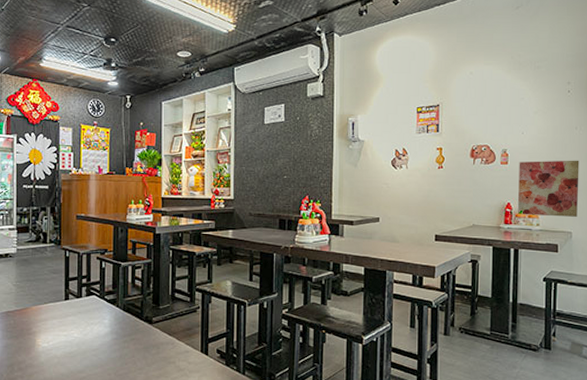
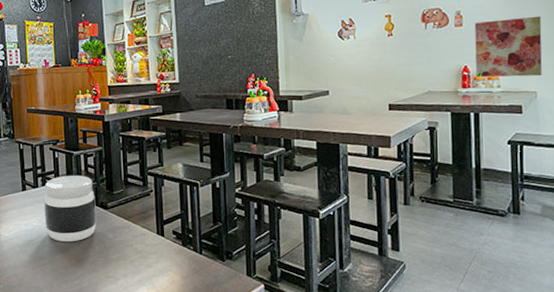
jar: none [86,286,140,356] -> present [44,175,97,243]

